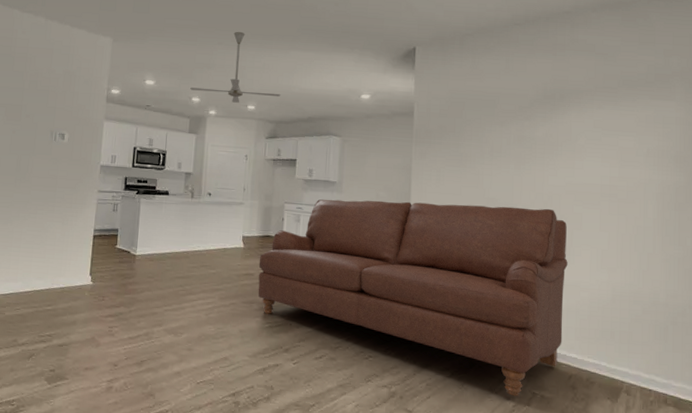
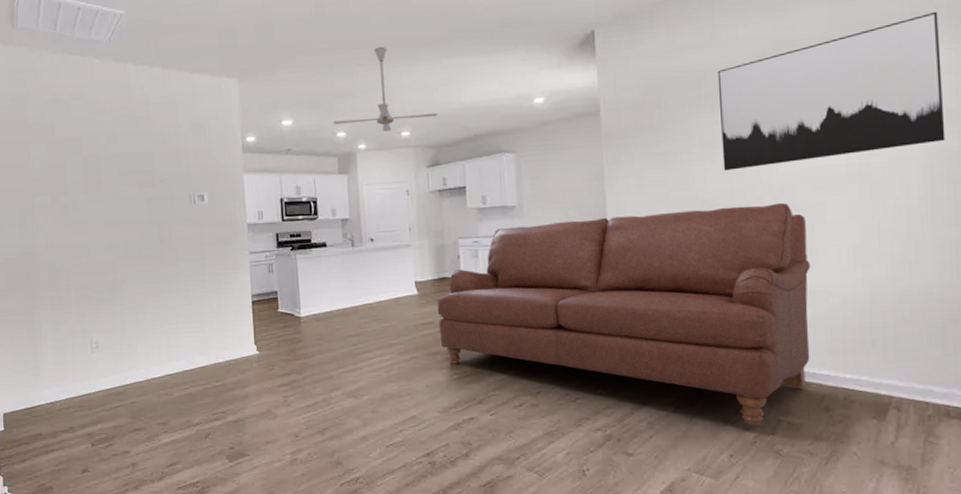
wall art: none [506,75,675,177] -> present [717,11,945,171]

